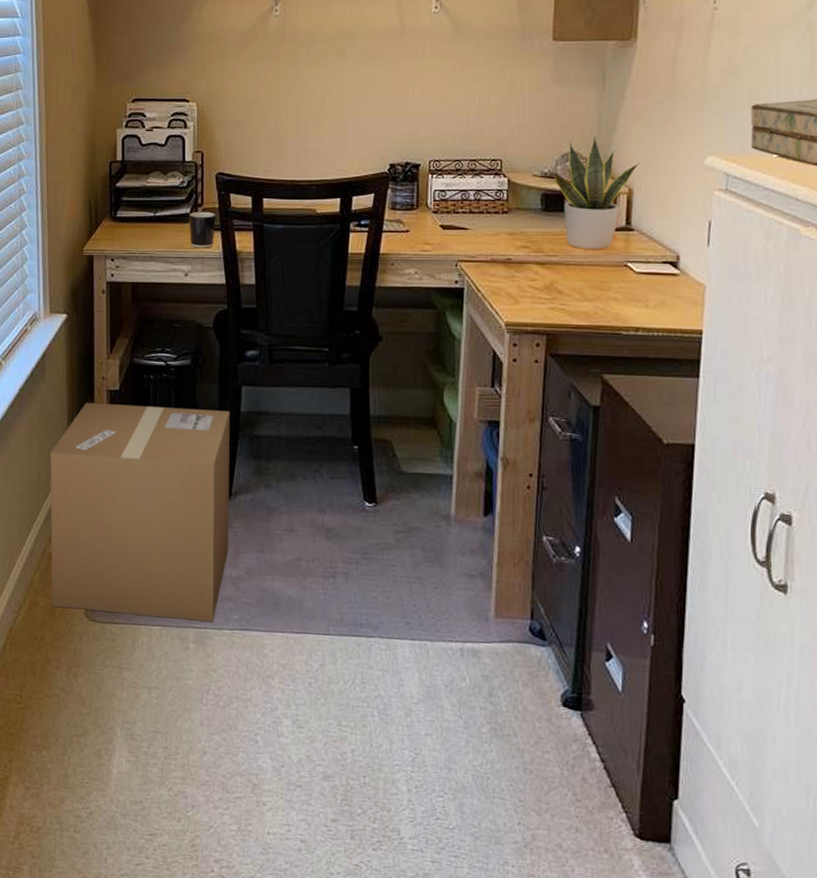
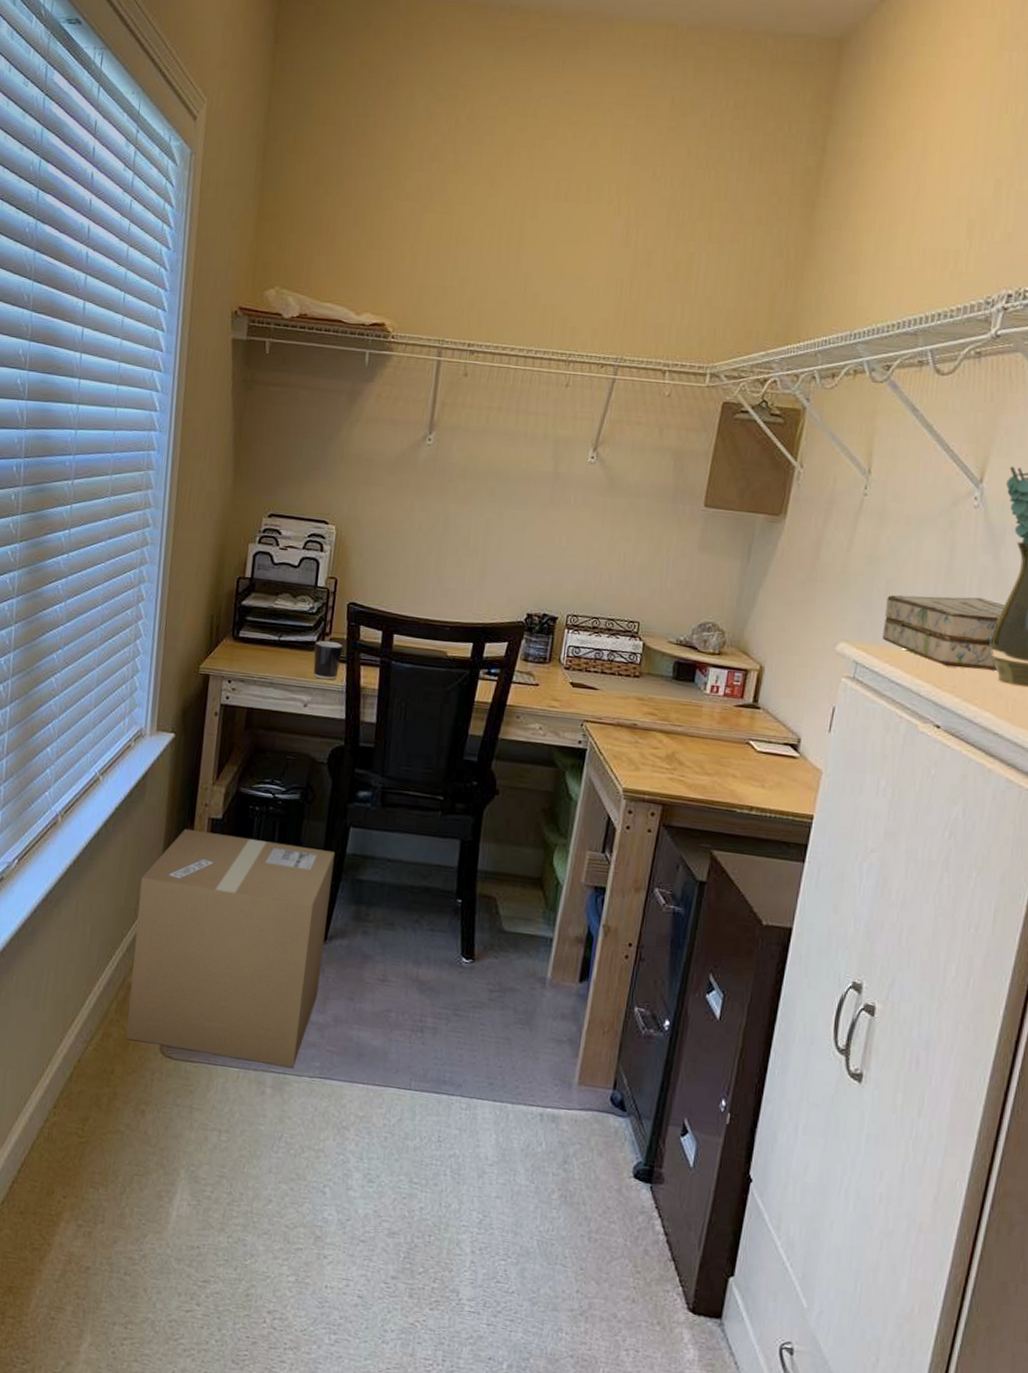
potted plant: present [554,136,640,250] -> none [688,609,774,725]

